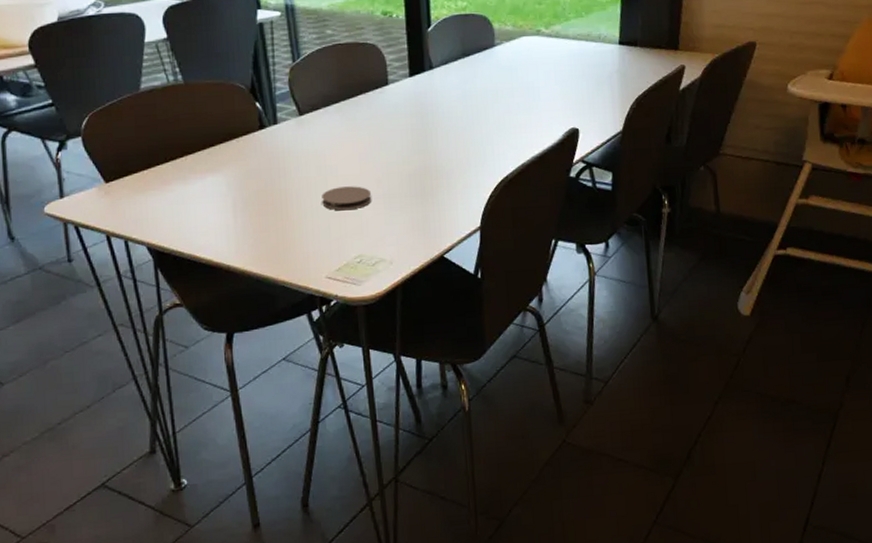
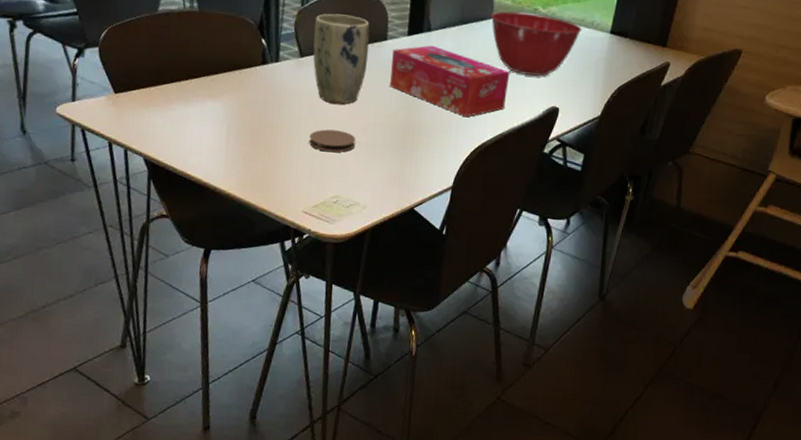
plant pot: none [309,64,372,159] -> present [313,13,370,104]
tissue box: none [396,83,523,153] -> present [390,45,510,118]
mixing bowl: none [492,35,590,100] -> present [490,11,582,77]

